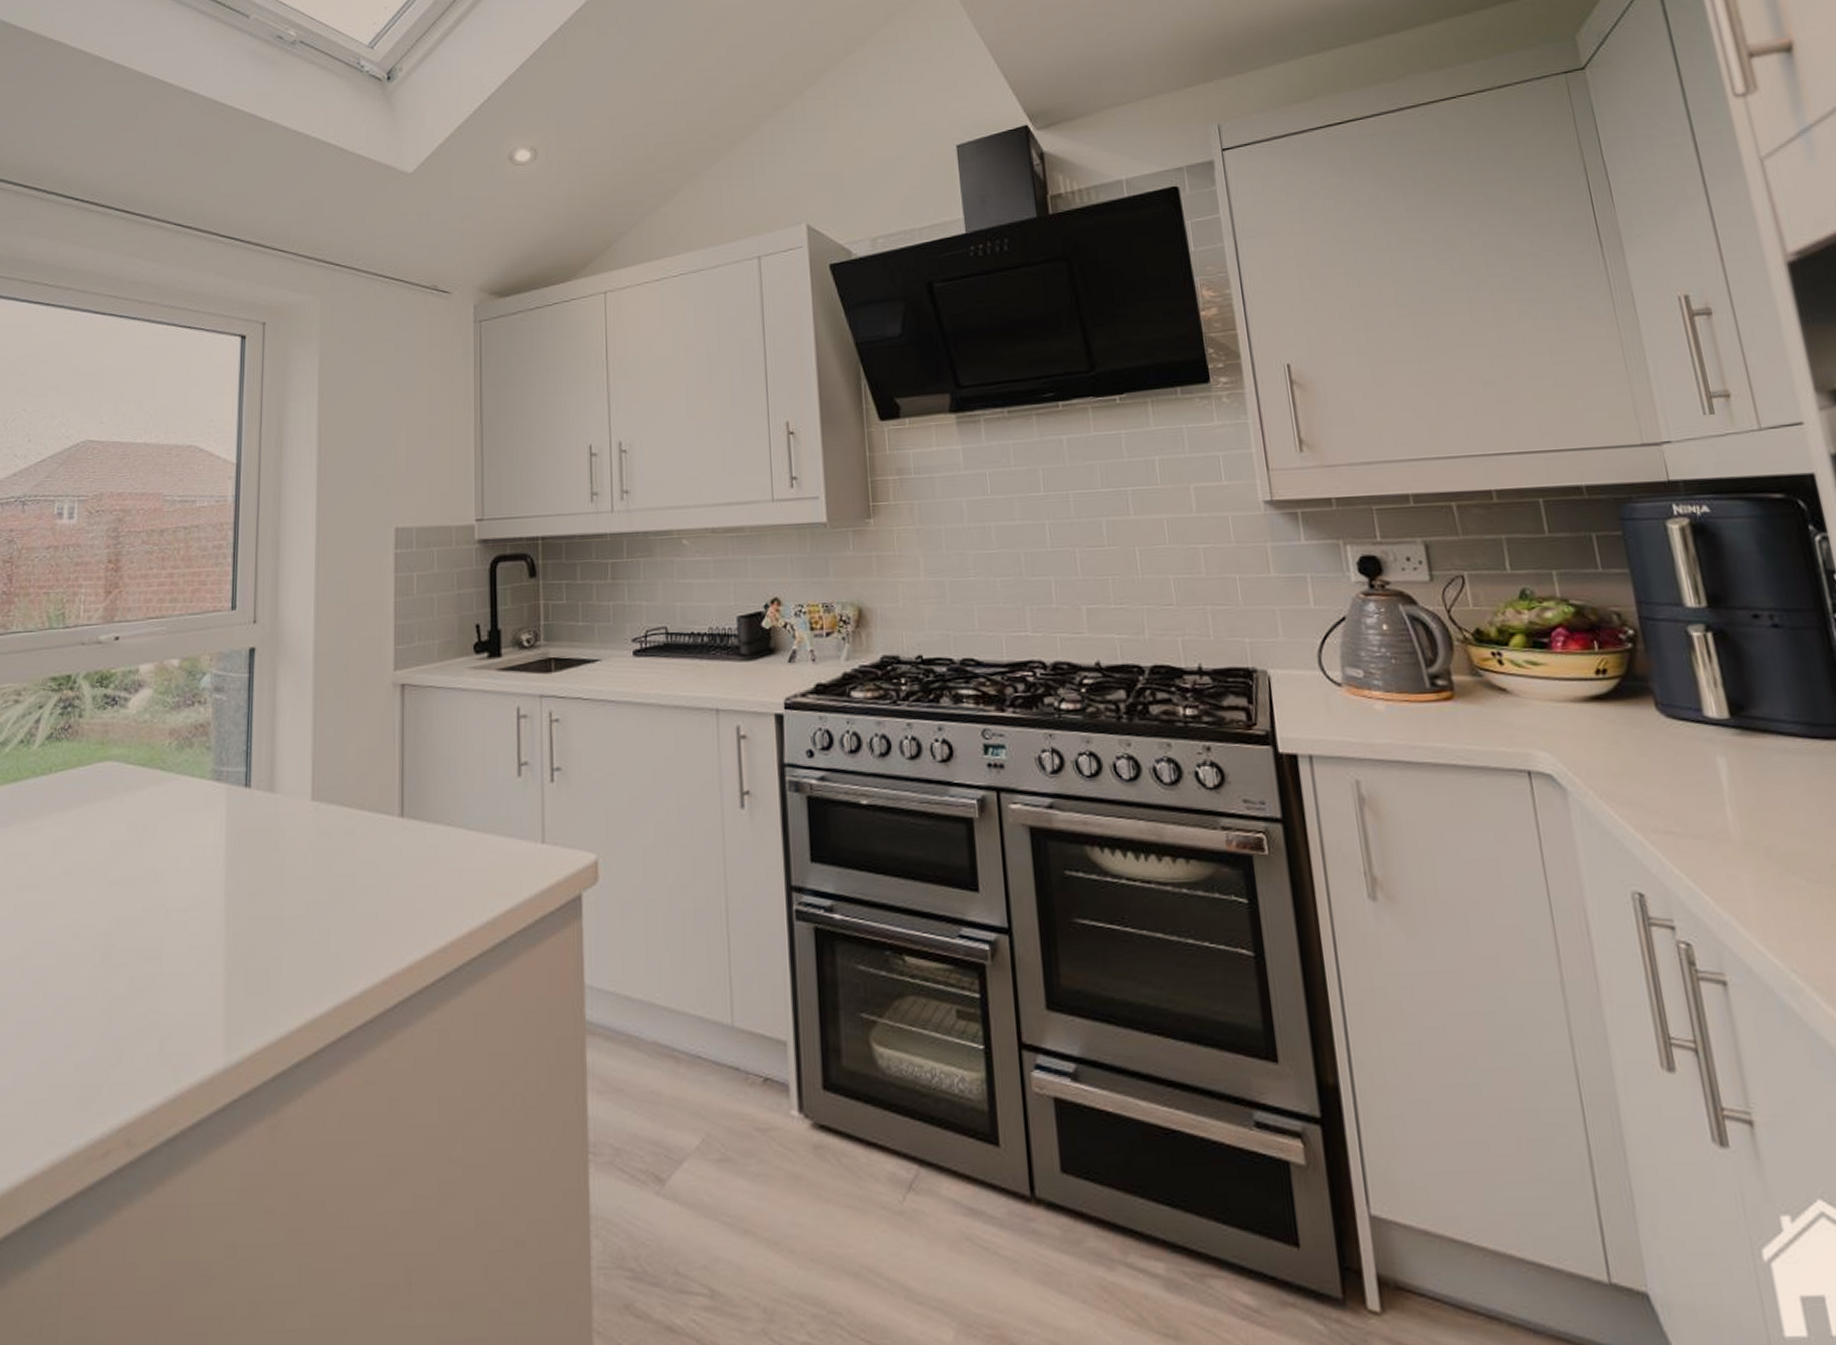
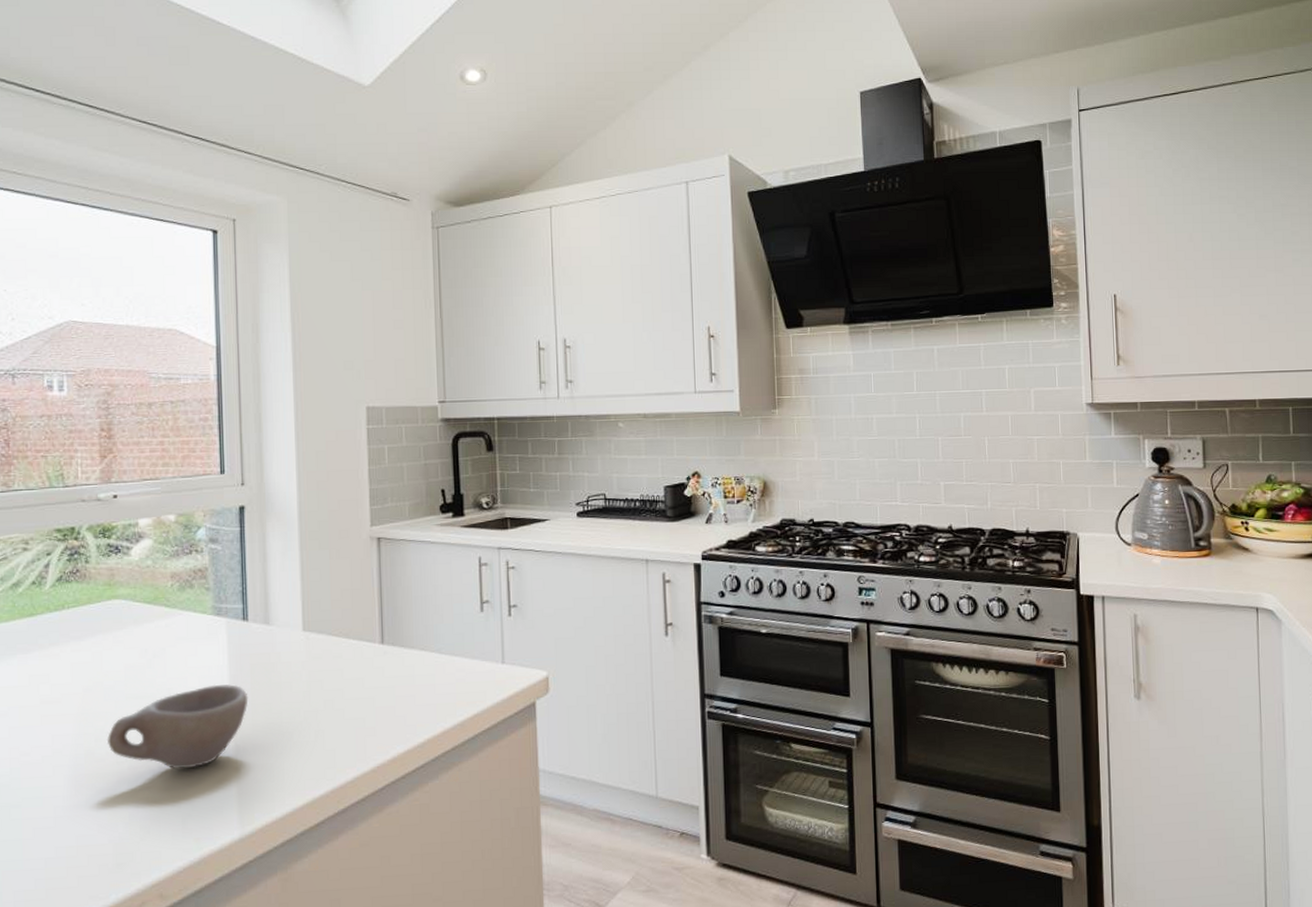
cup: none [83,867,245,976] -> present [106,684,248,770]

